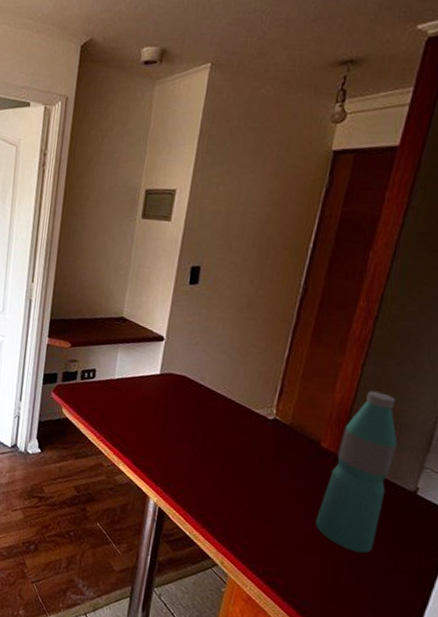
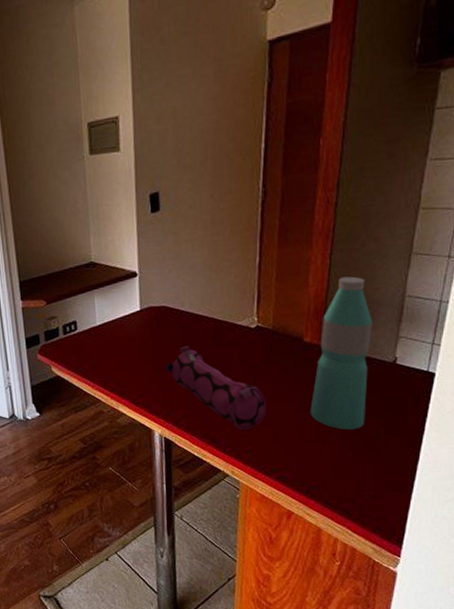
pencil case: none [174,420,271,523] -> present [166,346,267,431]

